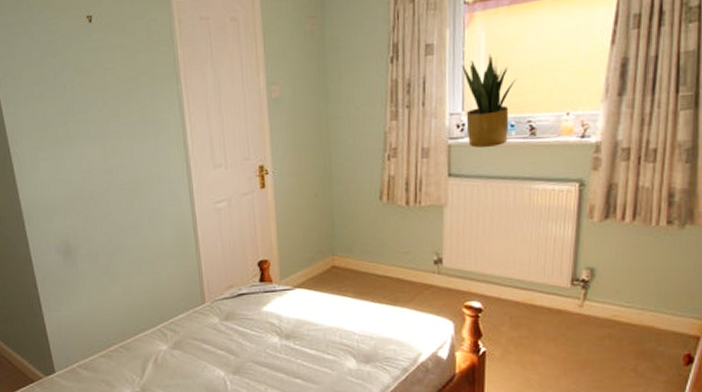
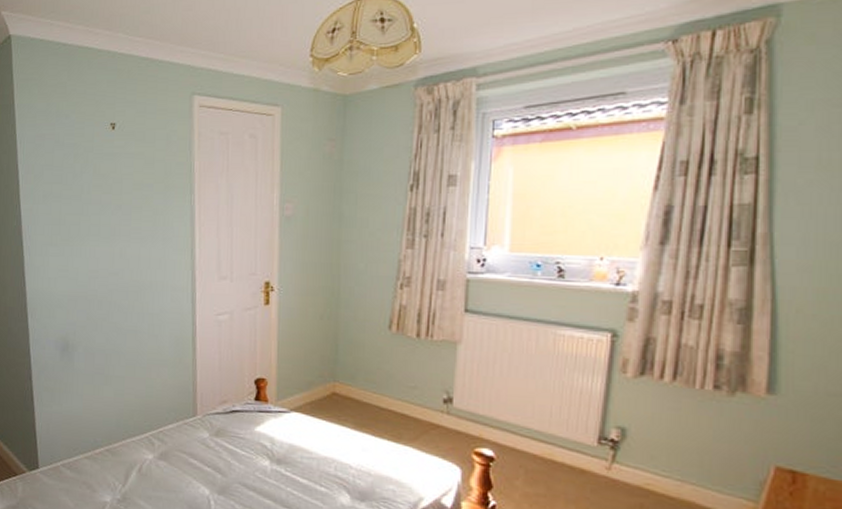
planter: present [461,54,516,148] -> none [486,190,545,285]

